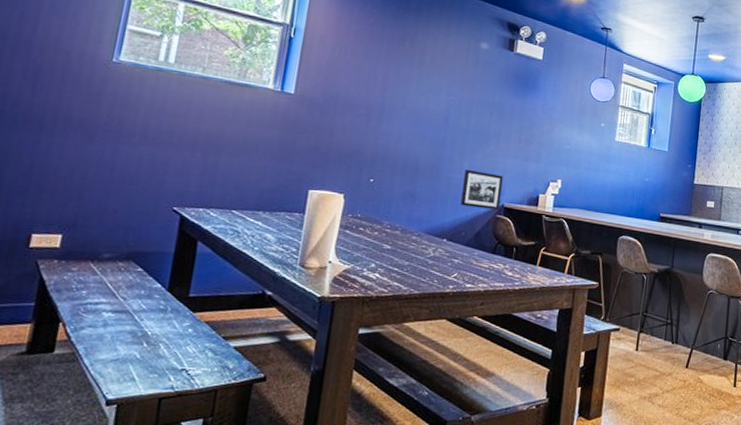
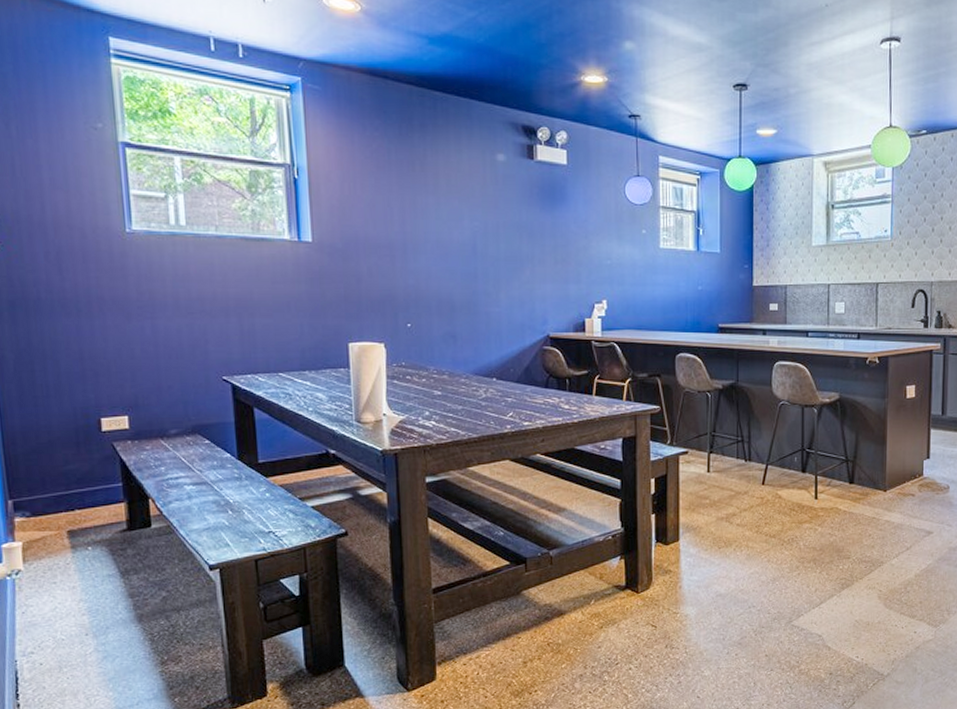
picture frame: present [460,170,503,210] -> none [503,301,545,341]

